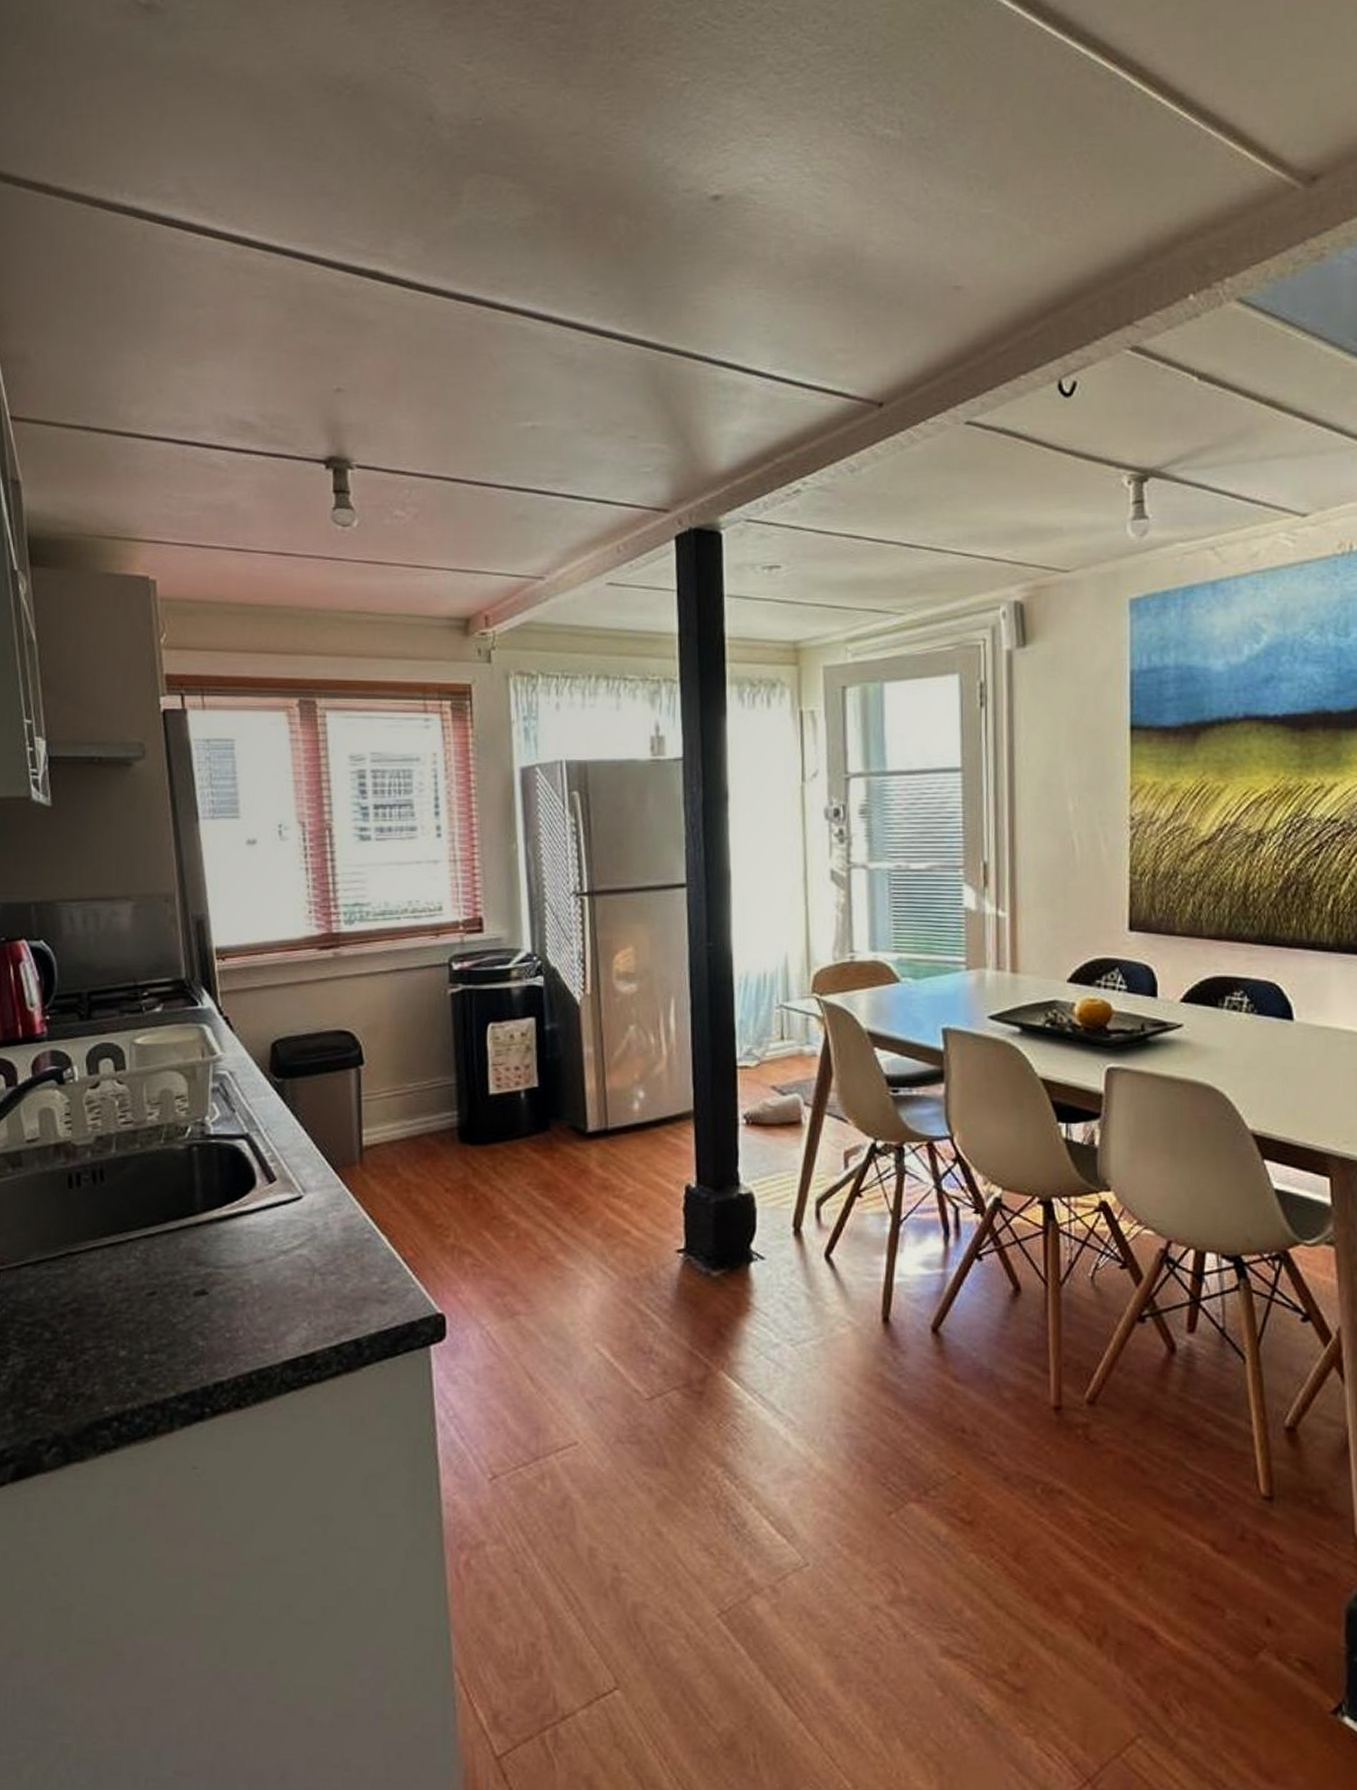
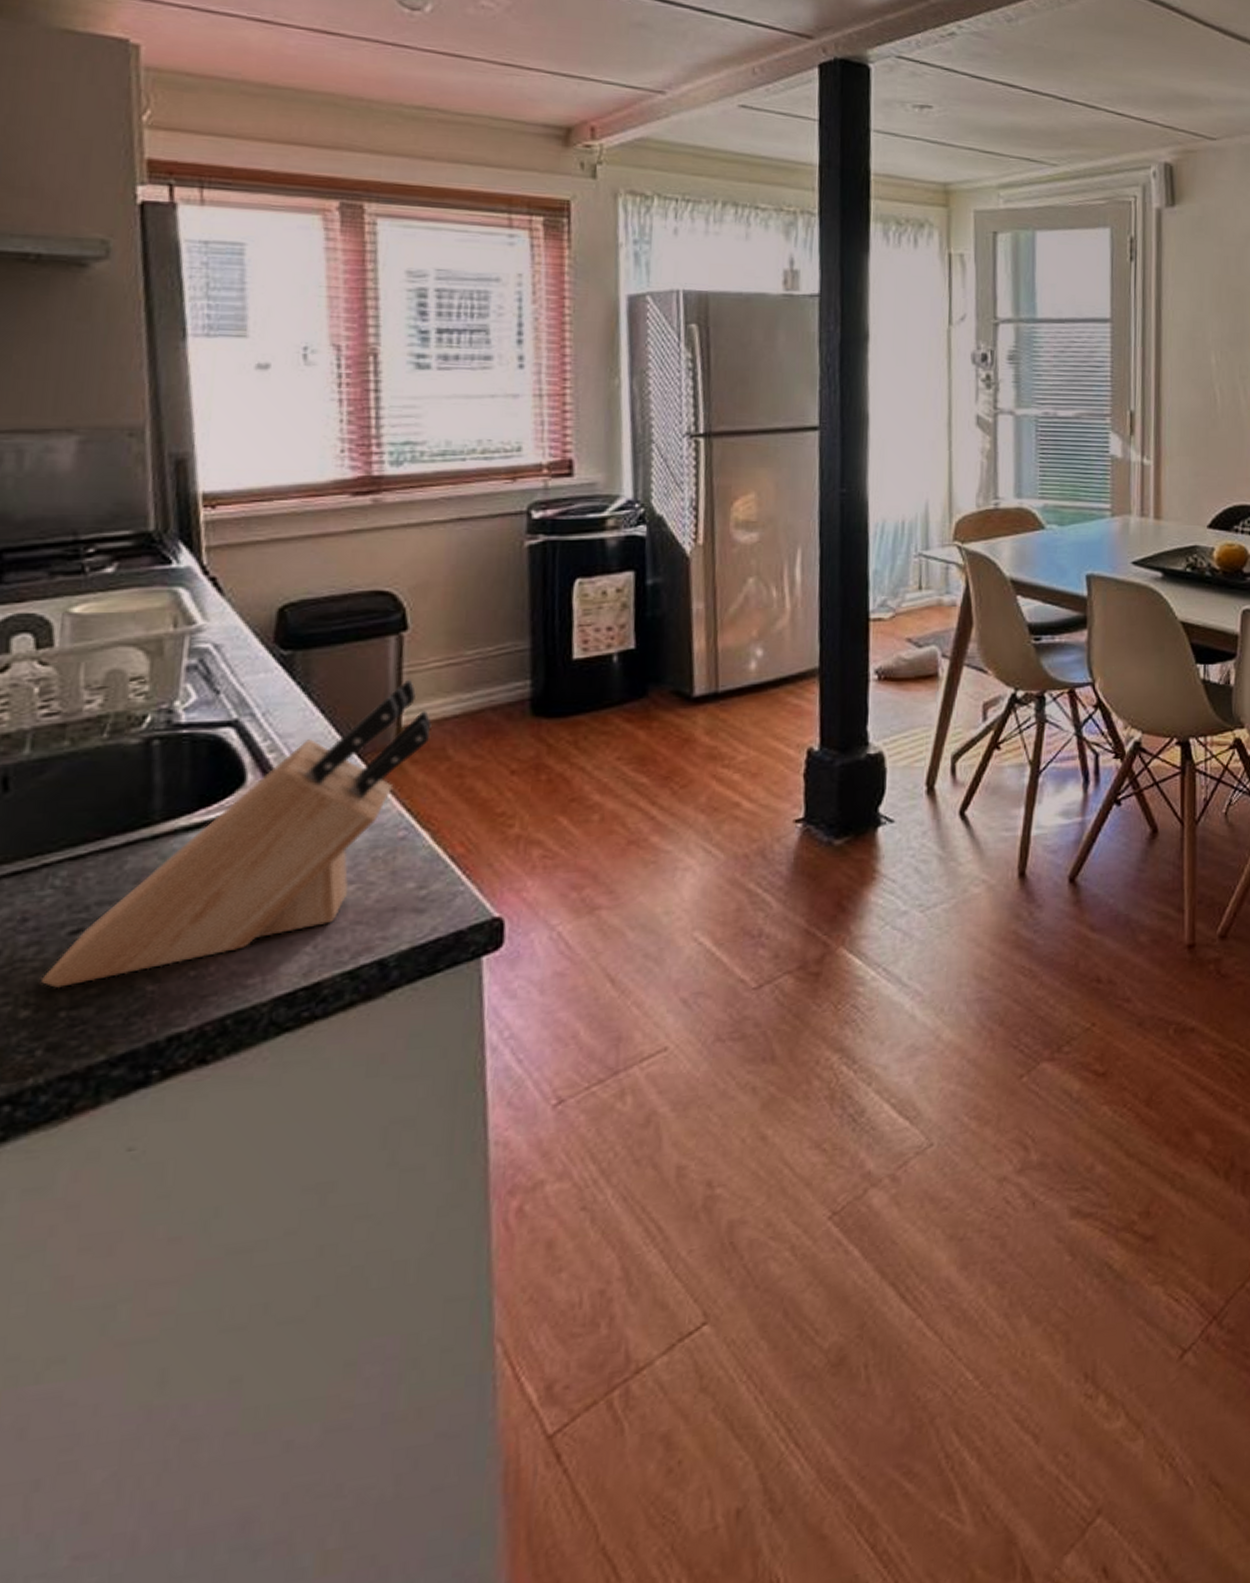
knife block: none [132,1106,385,1336] -> present [41,679,432,988]

